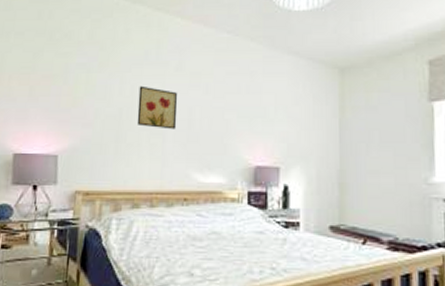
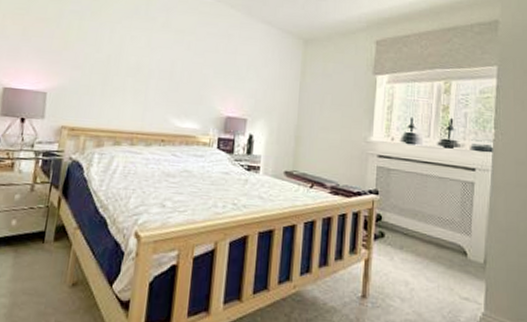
wall art: present [137,85,178,130] -> none [123,36,163,79]

